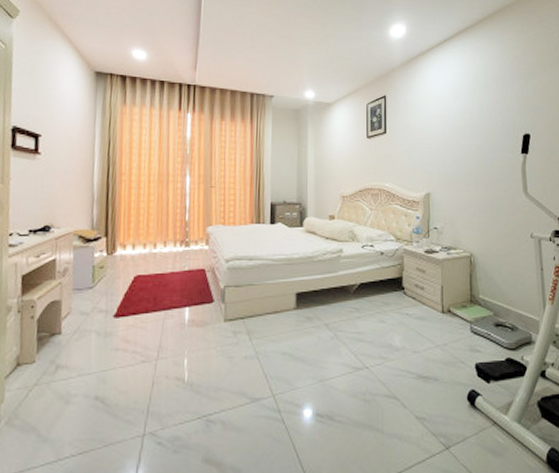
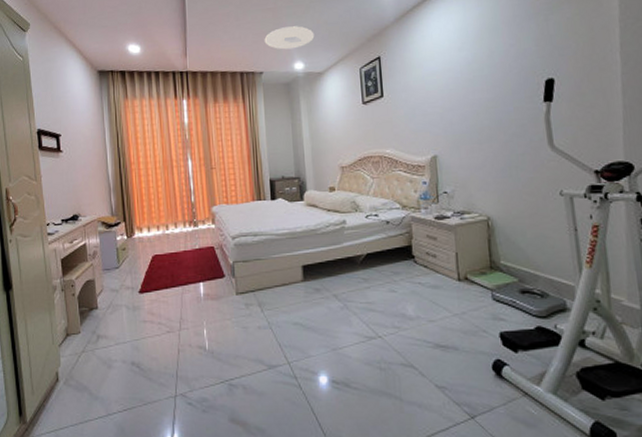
ceiling light: none [278,55,327,78] -> present [264,26,315,50]

